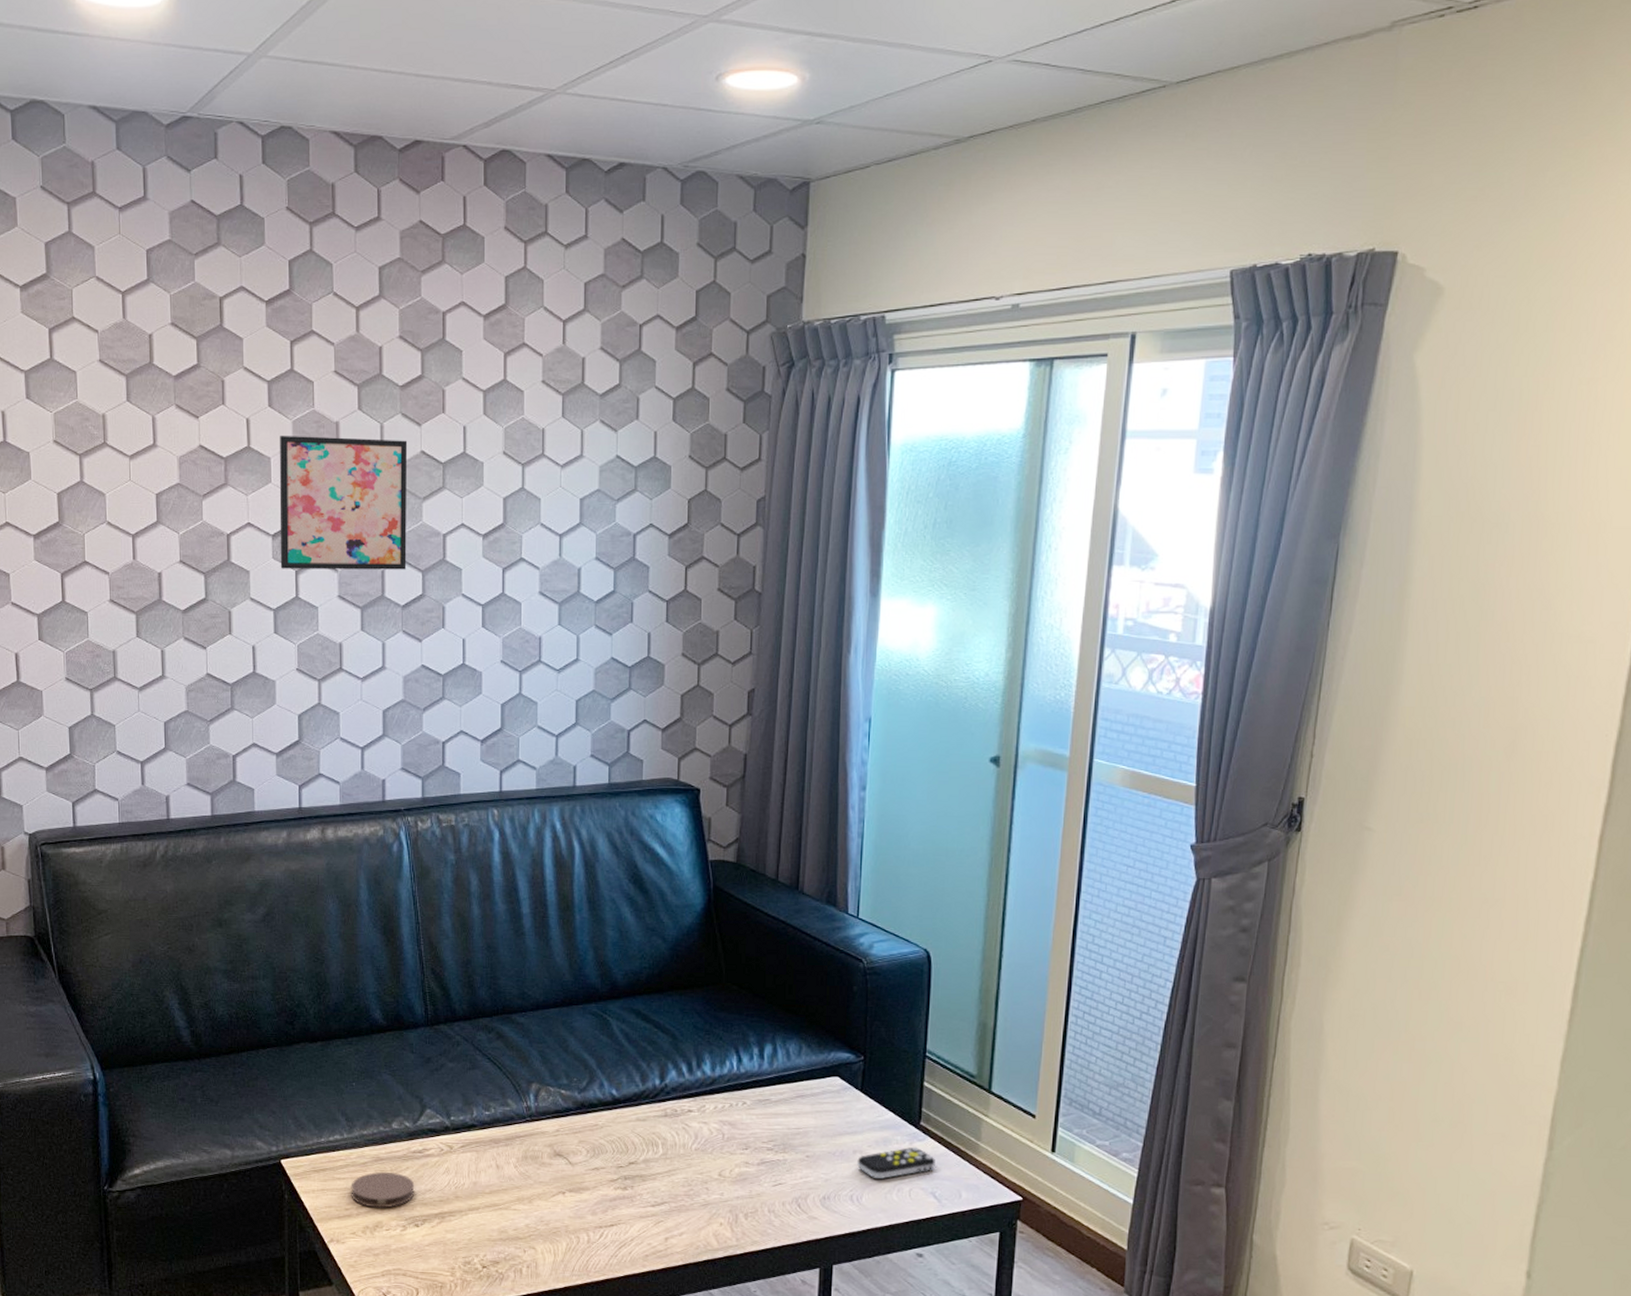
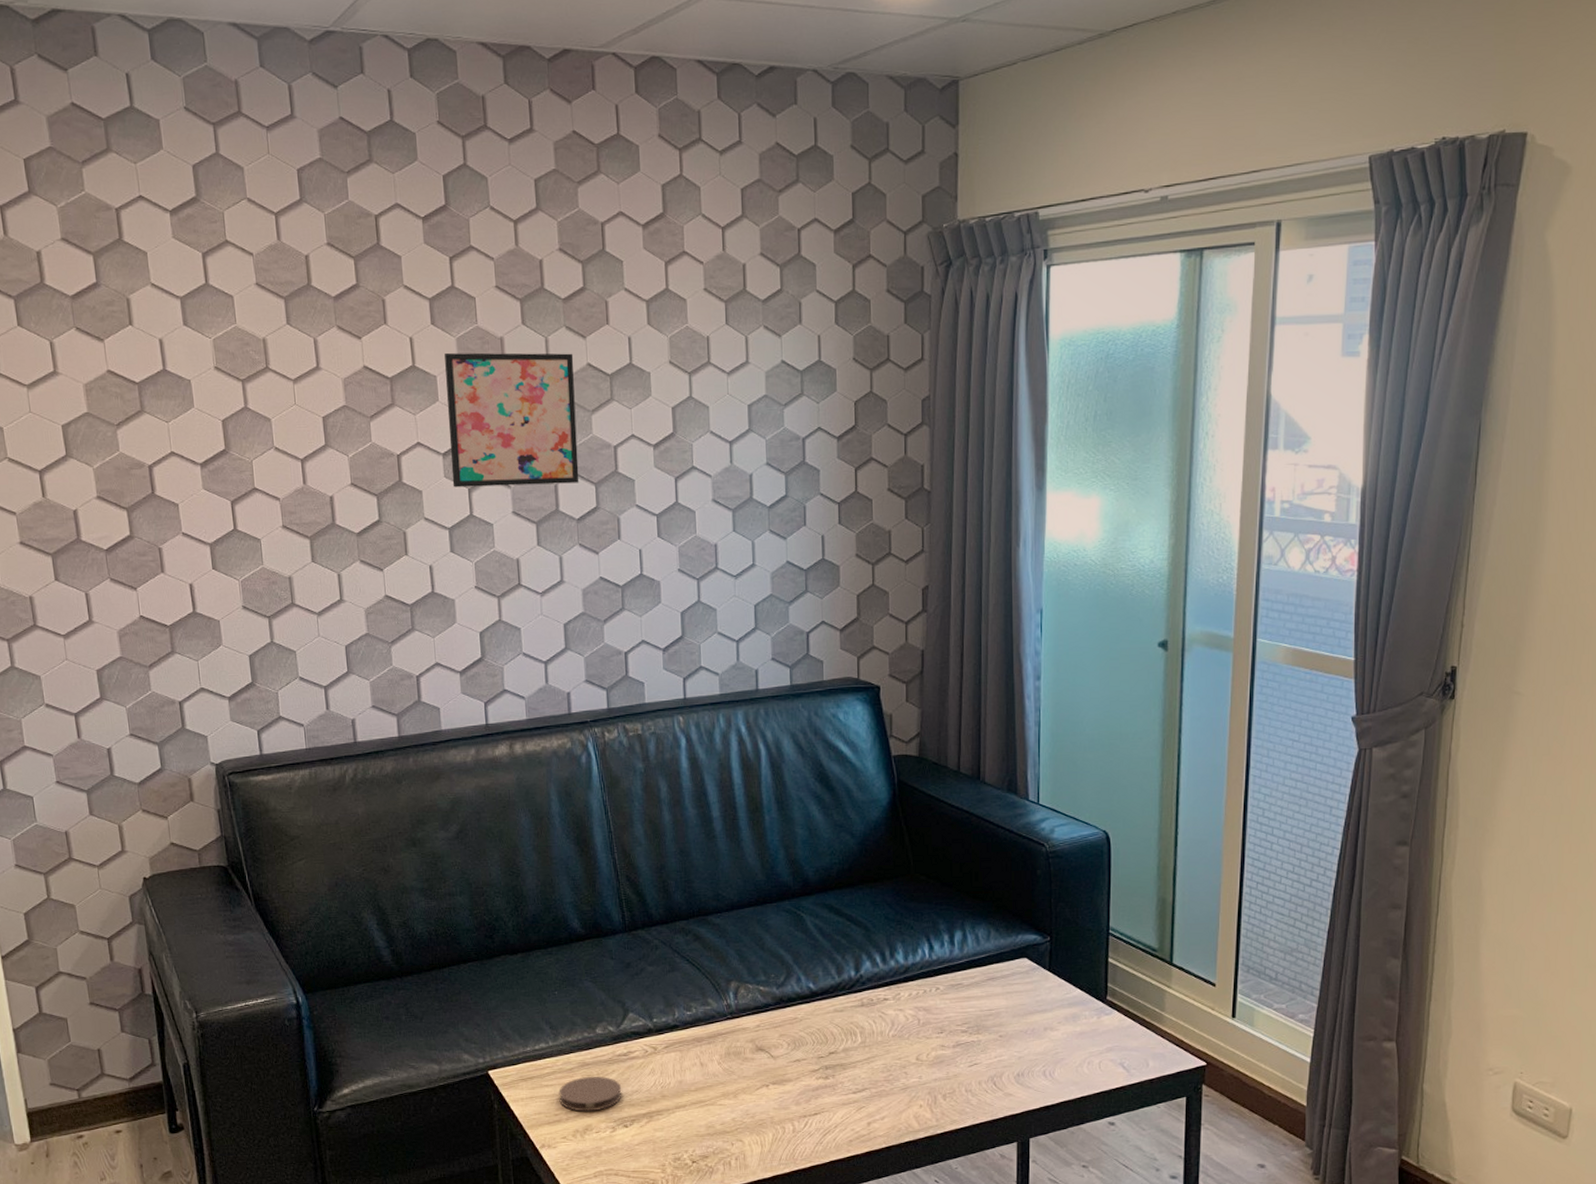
remote control: present [857,1146,935,1180] -> none [1048,1020,1122,1054]

